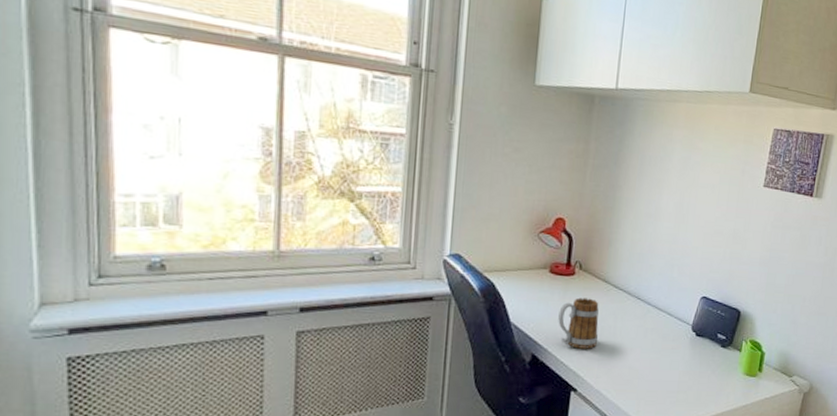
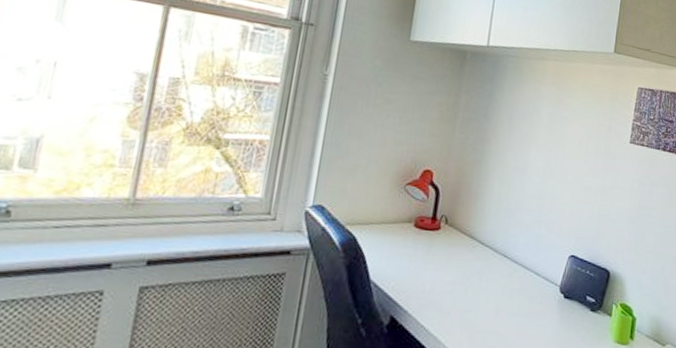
mug: present [558,297,599,349] -> none [420,254,464,311]

